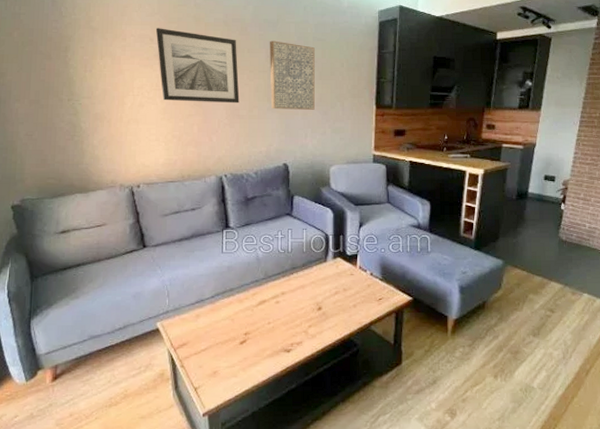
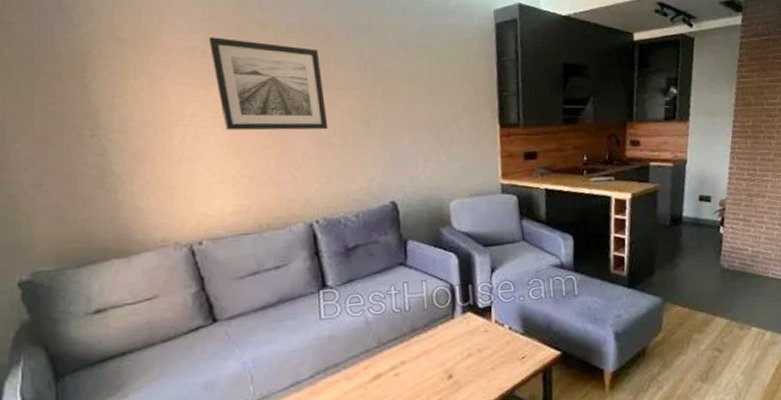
wall art: present [269,40,315,110] -> none [360,49,425,135]

